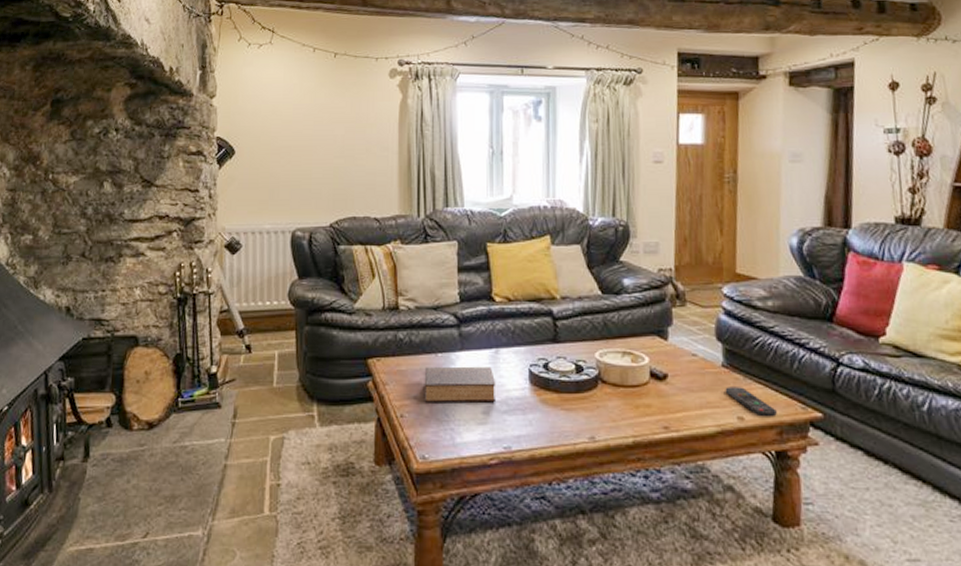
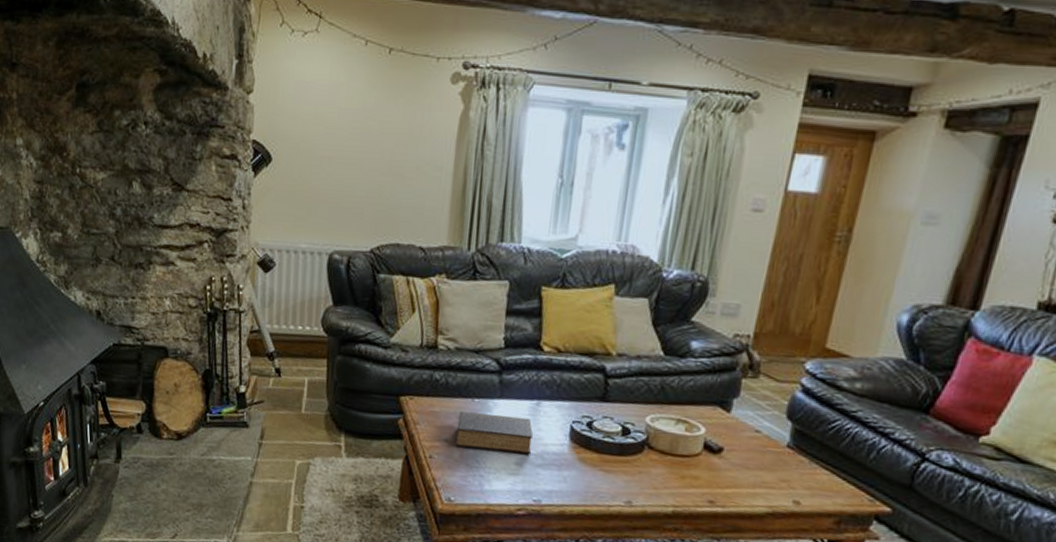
remote control: present [725,387,777,417] -> none [785,468,839,506]

